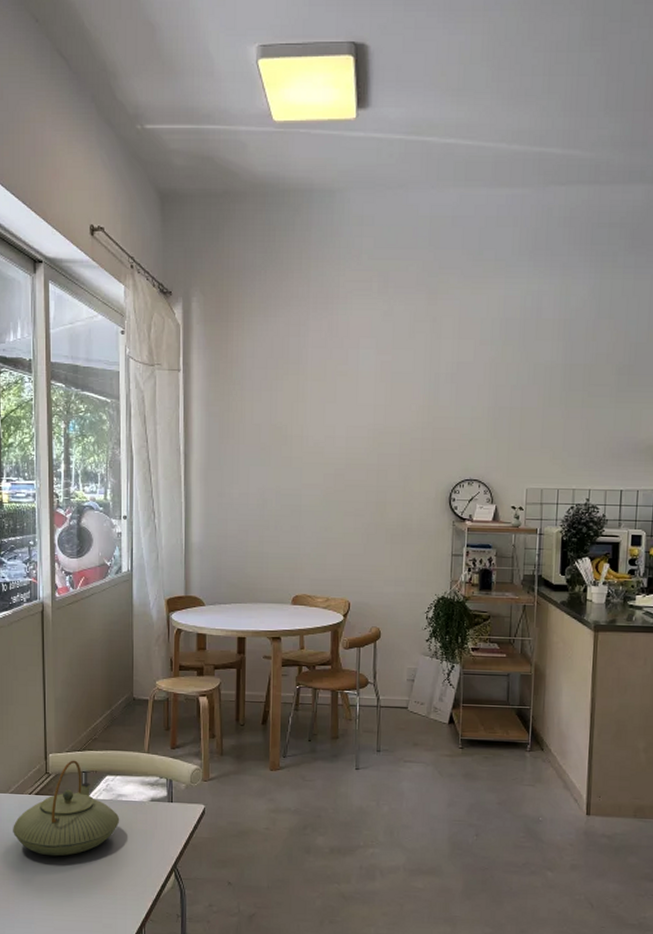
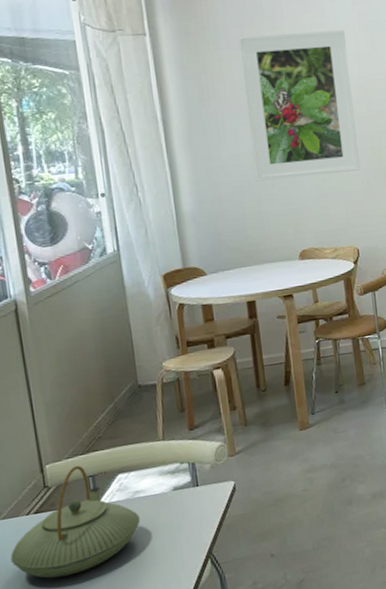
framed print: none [260,378,366,524] -> present [238,30,360,181]

